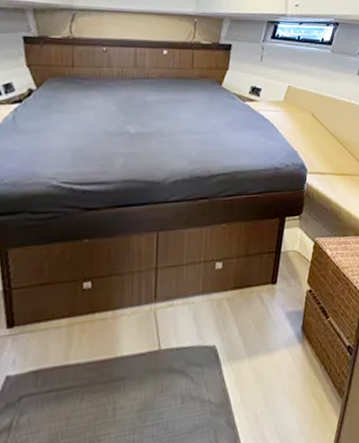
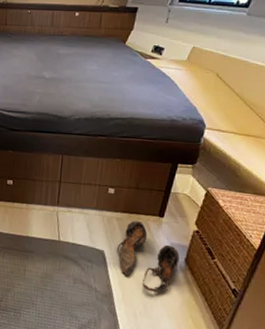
shoes: none [230,295,296,381] -> present [116,220,180,293]

